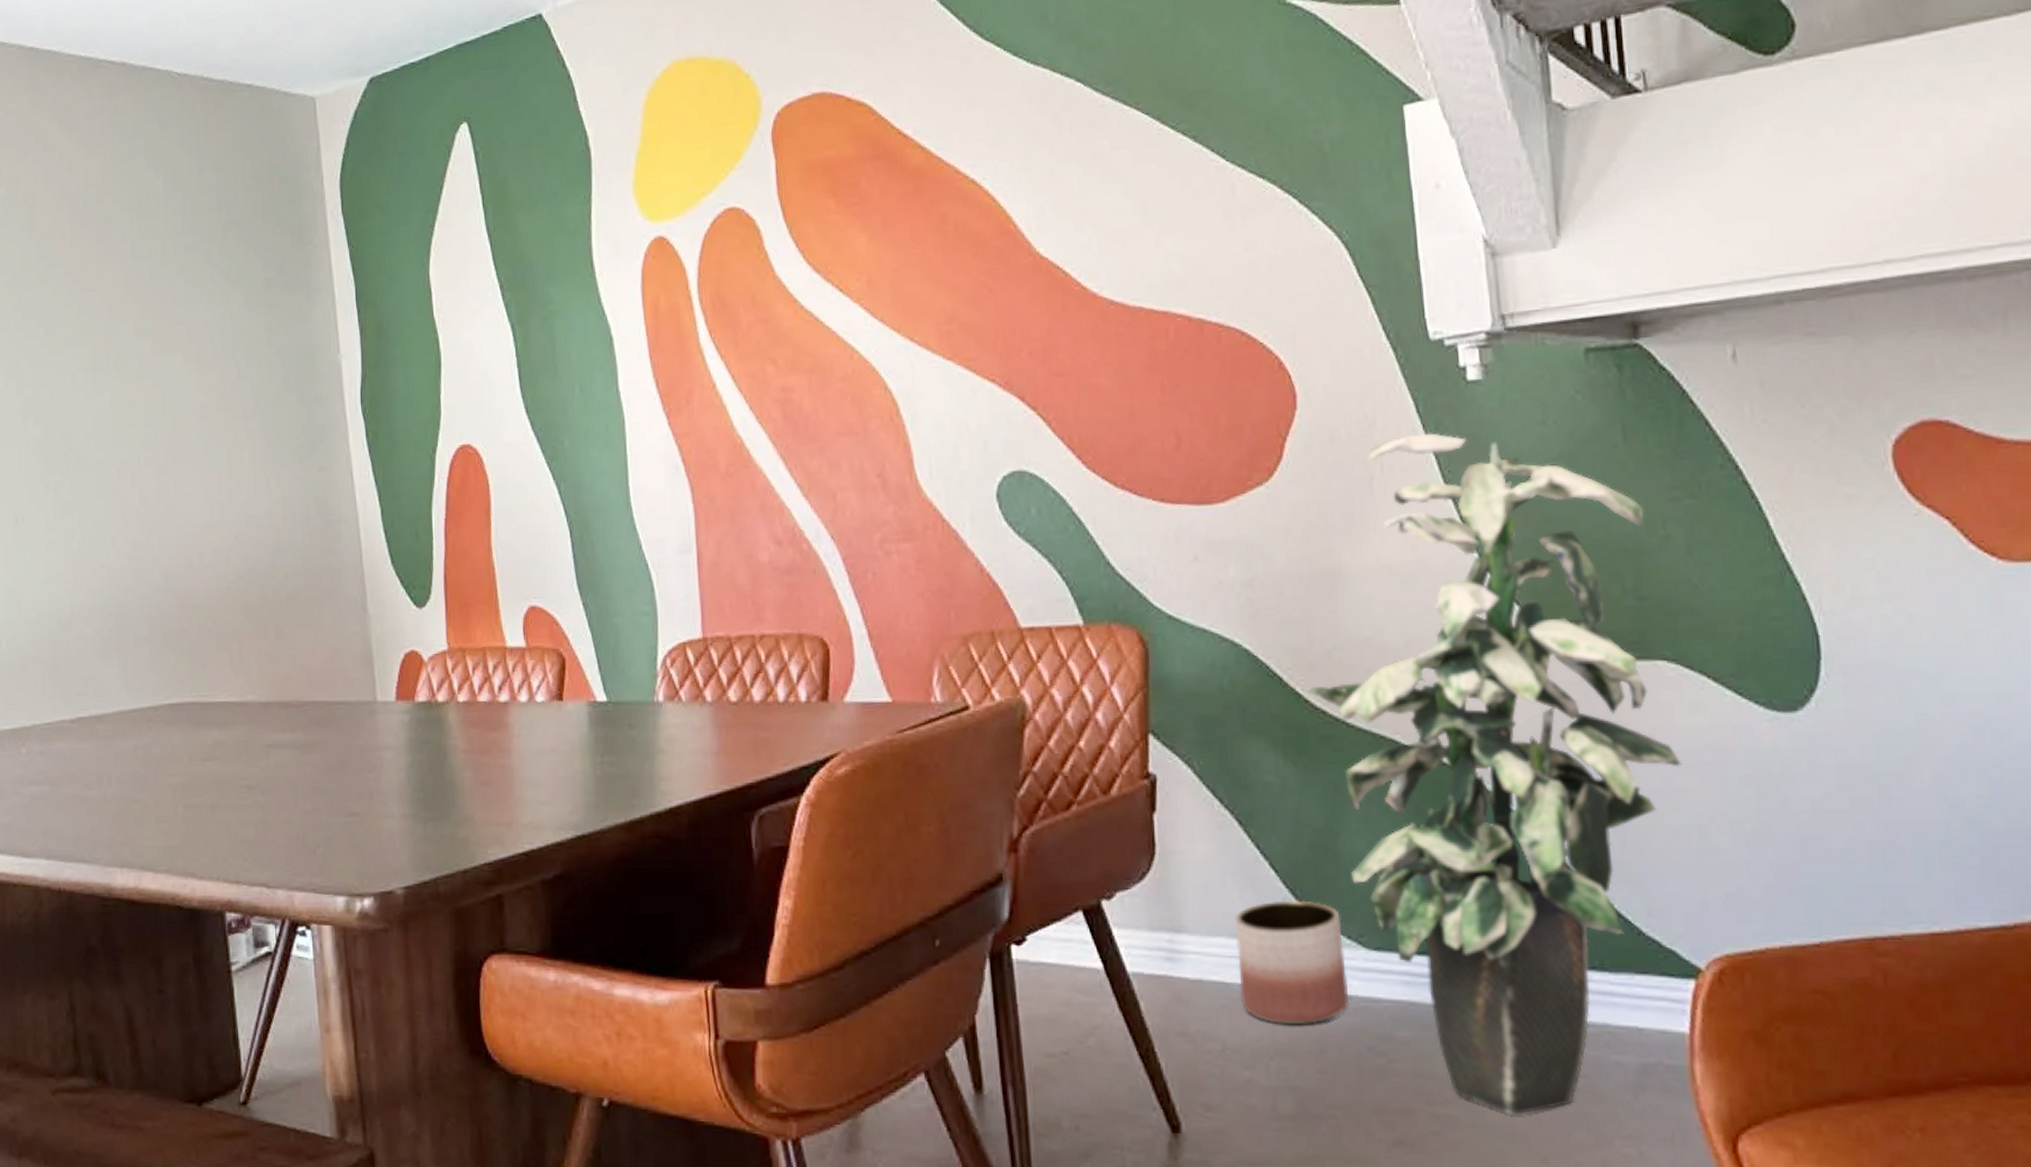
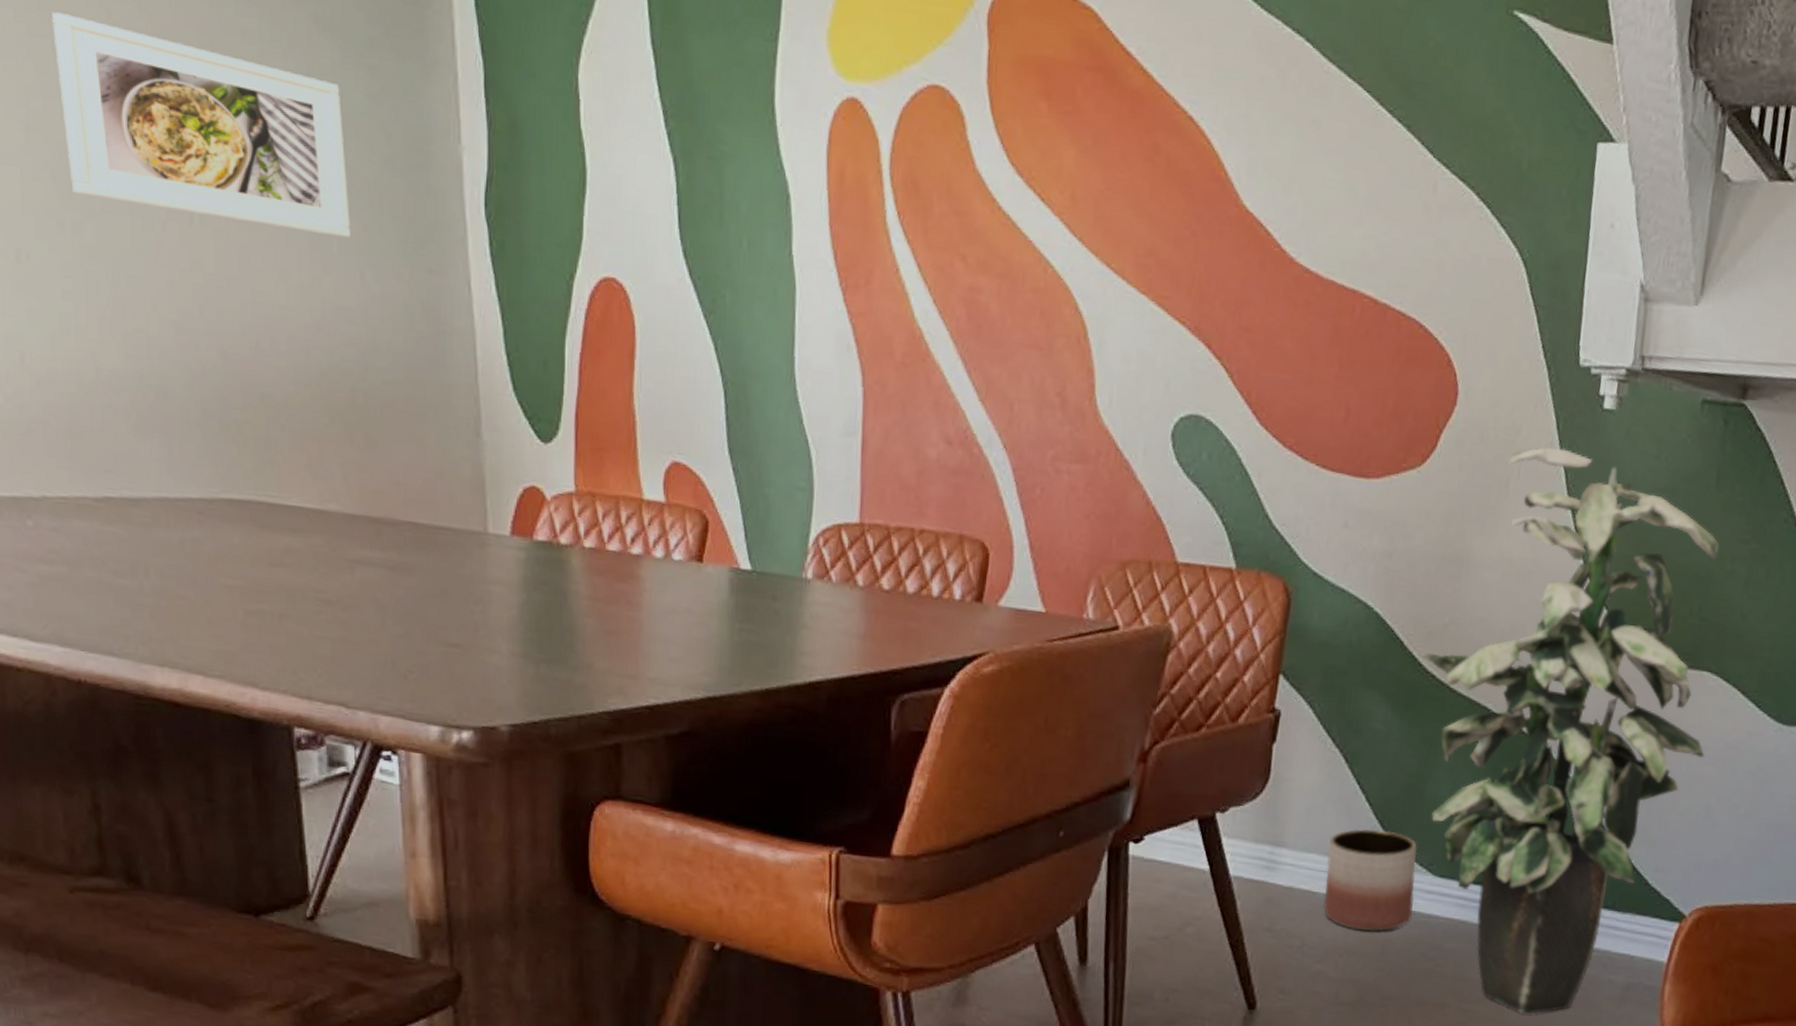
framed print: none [40,314,258,460] -> present [52,11,350,238]

